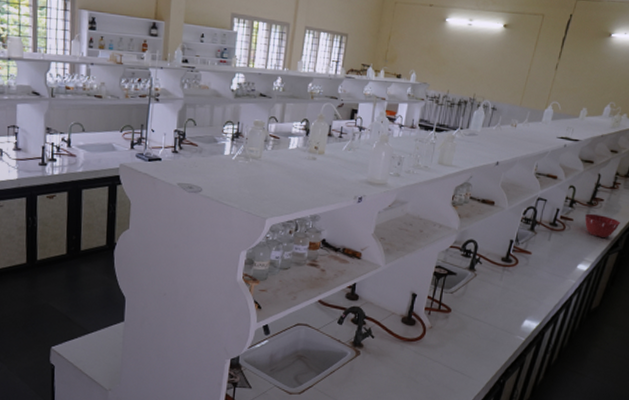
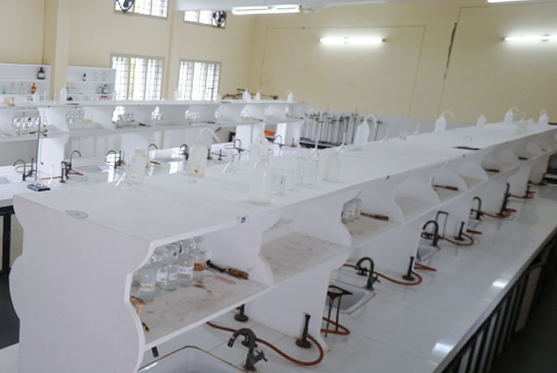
mixing bowl: present [584,213,620,238] -> none [495,226,540,251]

